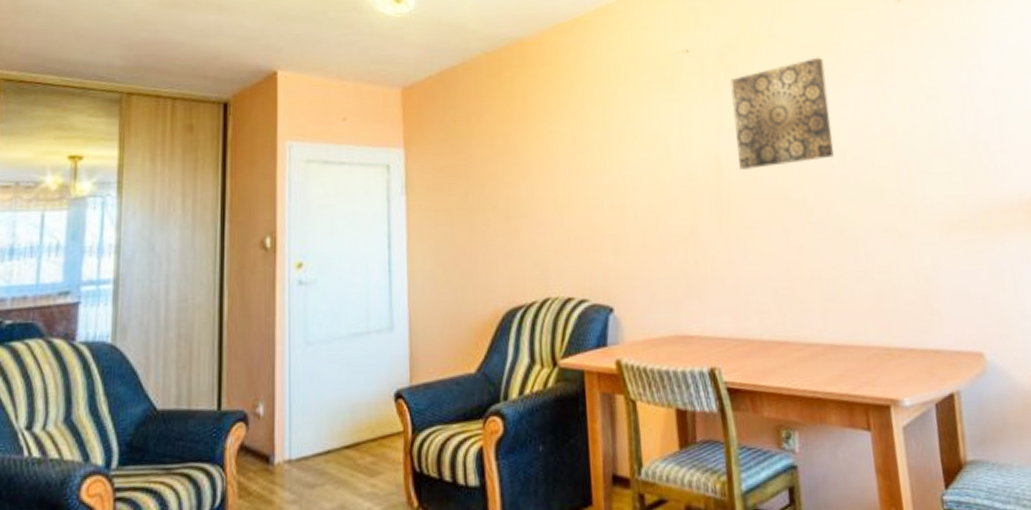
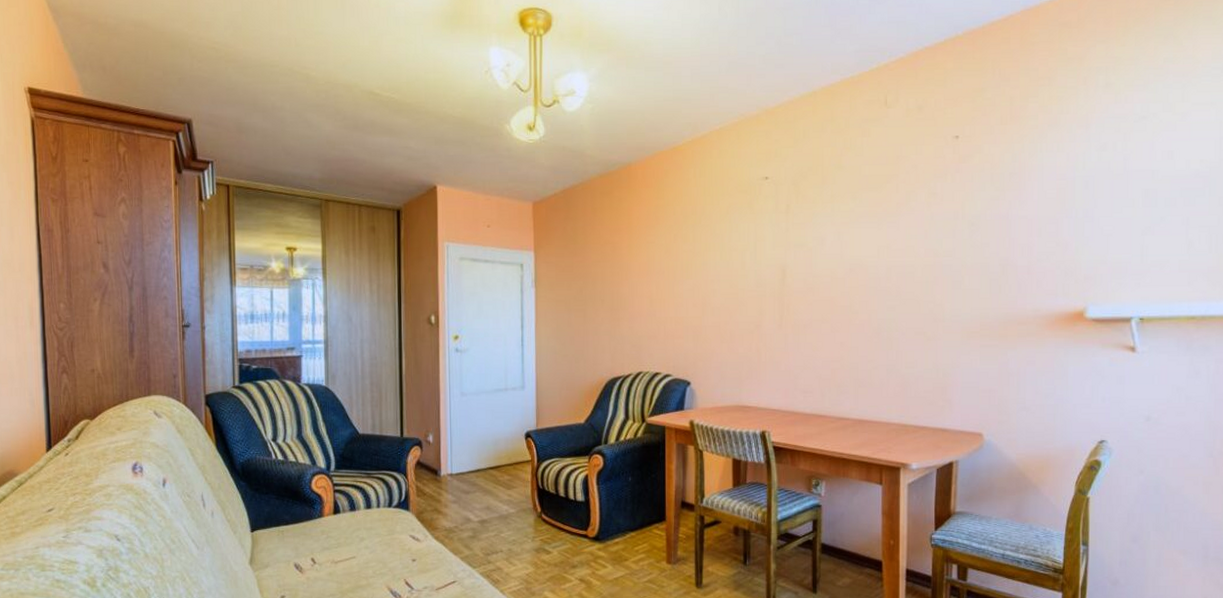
wall art: present [730,57,835,171] -> none [800,186,883,280]

